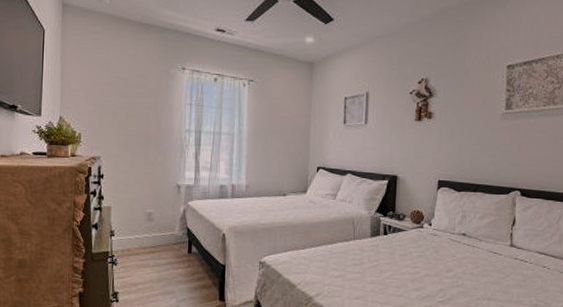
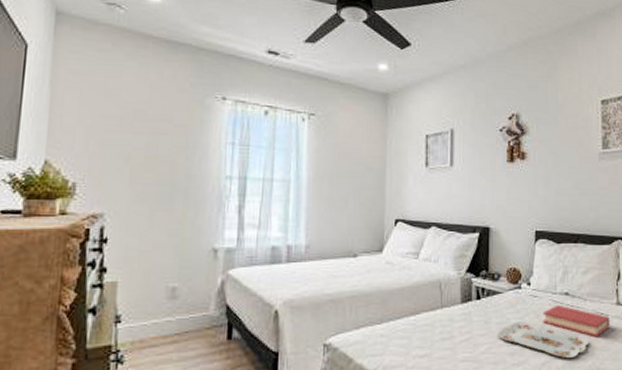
serving tray: none [400,255,482,288] -> present [497,322,588,359]
hardback book: none [441,243,503,273] -> present [543,304,610,338]

